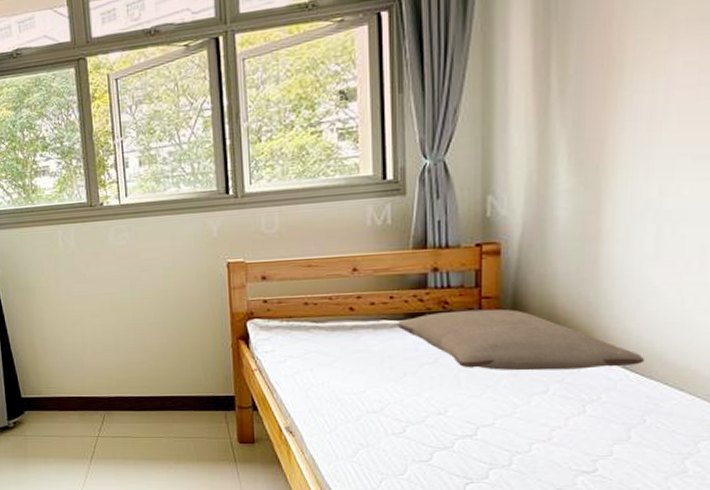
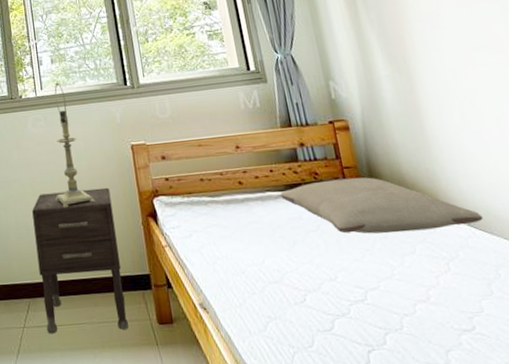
nightstand: none [110,307,206,445] -> present [32,187,128,334]
table lamp: none [136,187,181,326] -> present [54,81,95,208]

